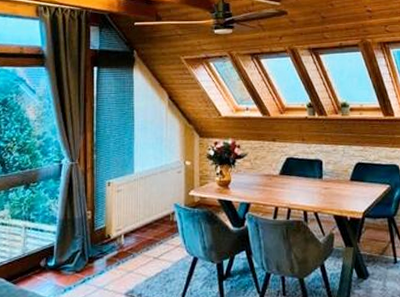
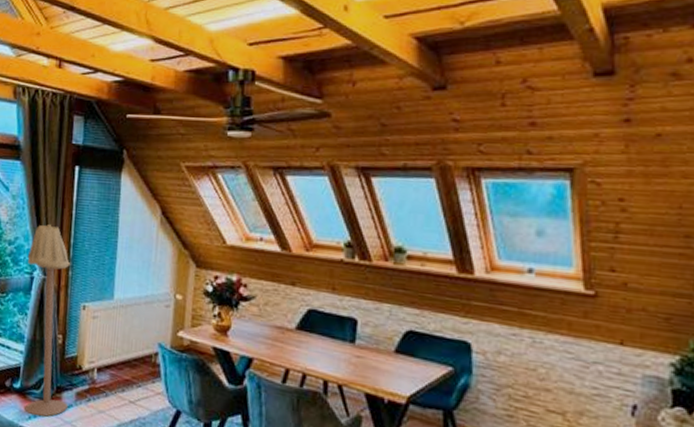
floor lamp: none [55,117,100,287] -> present [25,223,71,417]

